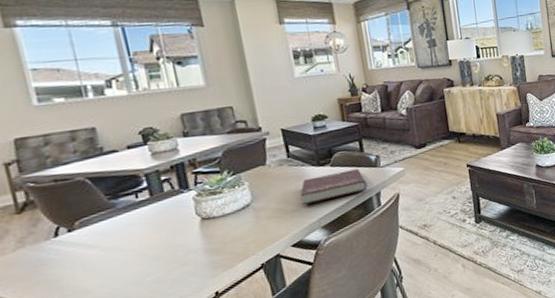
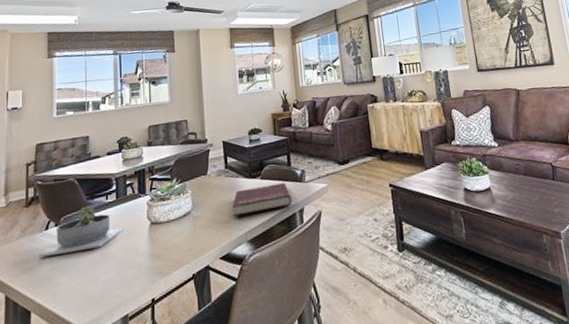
succulent planter: none [51,205,167,268] -> present [39,205,124,258]

